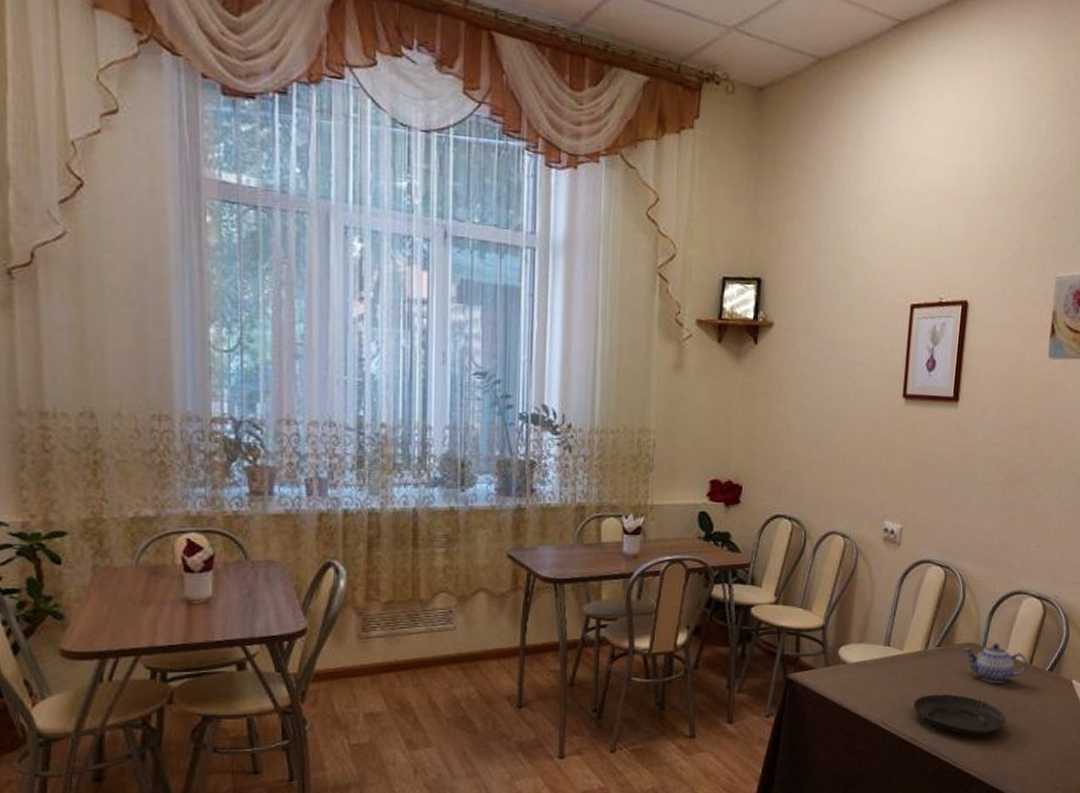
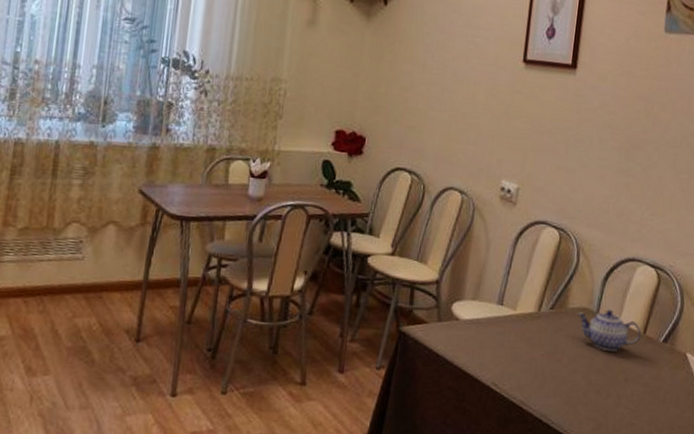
tart tin: present [913,694,1006,735] -> none [525,358,619,404]

